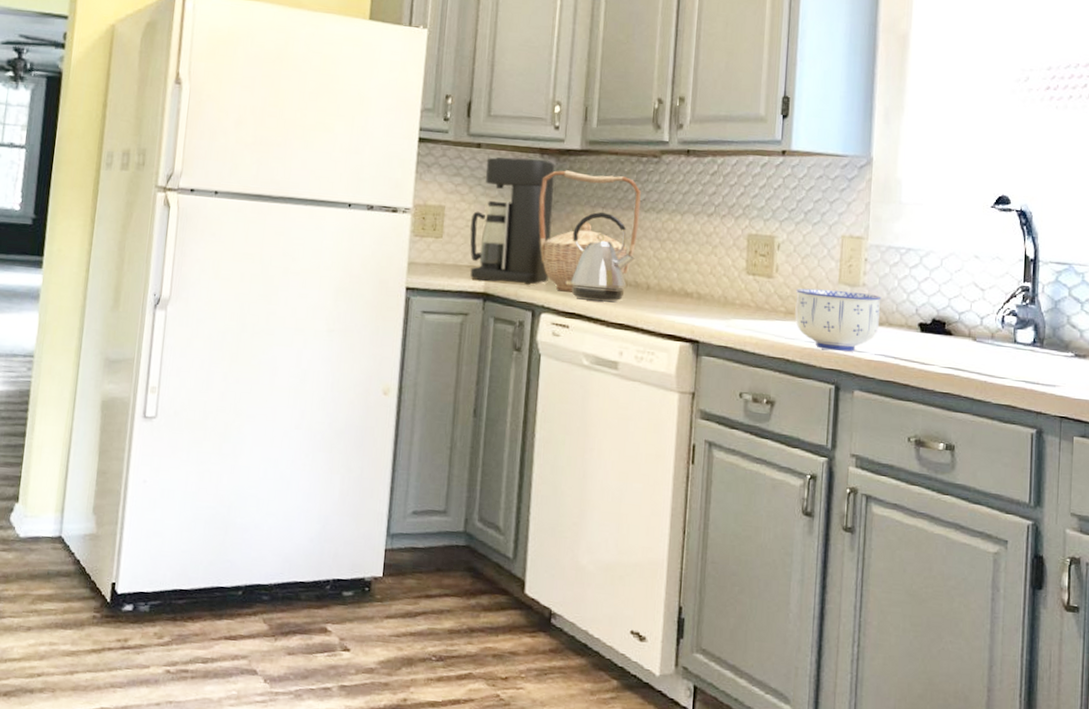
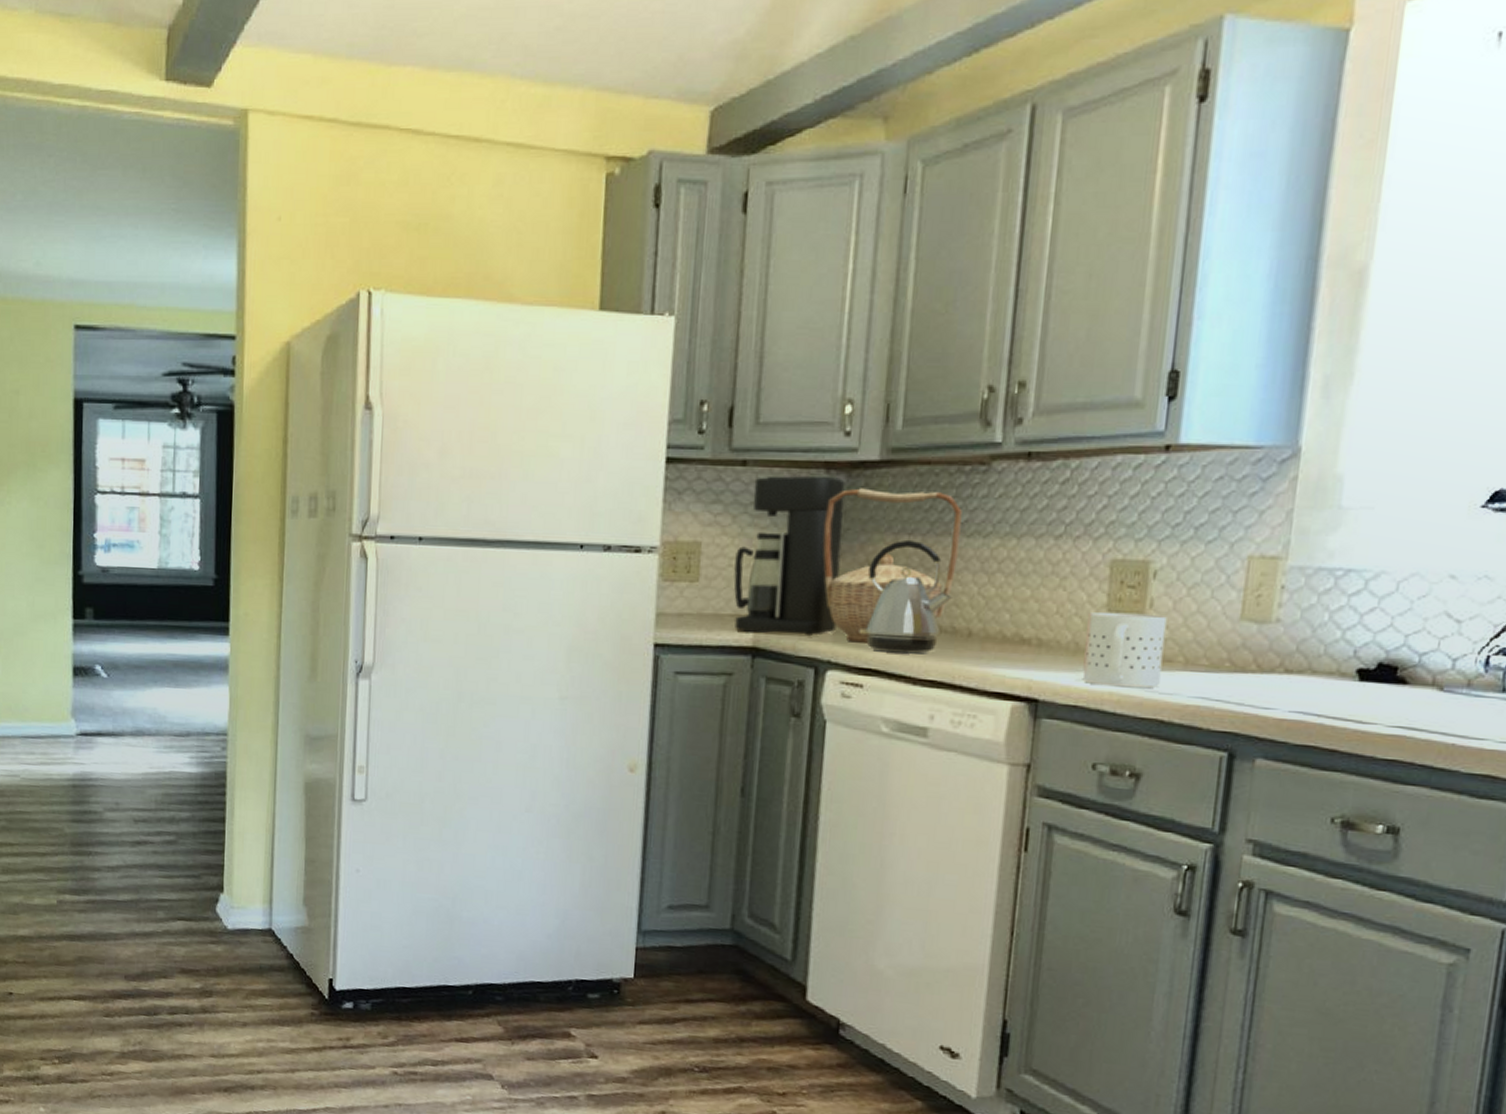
mug: none [730,274,788,334] -> present [1082,612,1167,689]
bowl: present [795,288,882,352] -> none [1174,627,1303,709]

